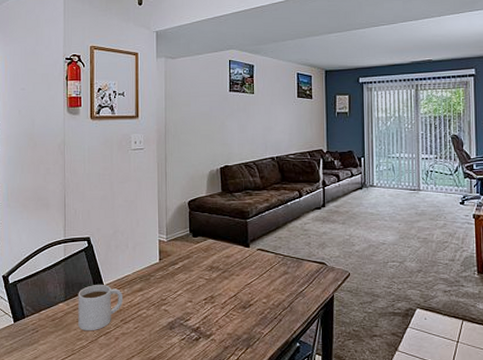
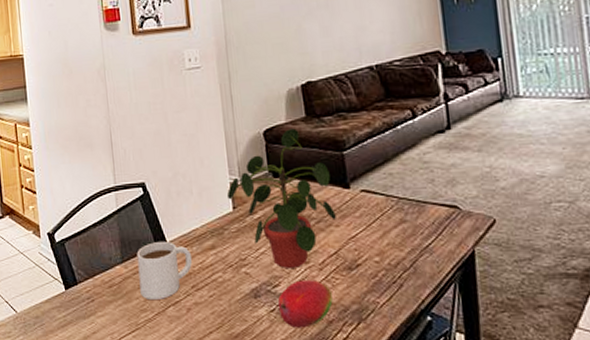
potted plant: none [156,200,237,307] -> present [227,128,336,268]
fruit: none [187,316,229,352] -> present [277,280,333,328]

